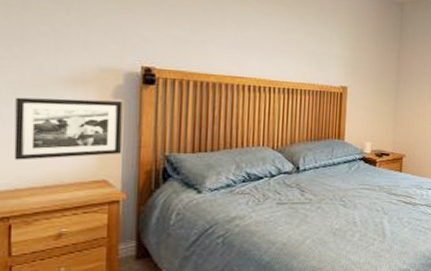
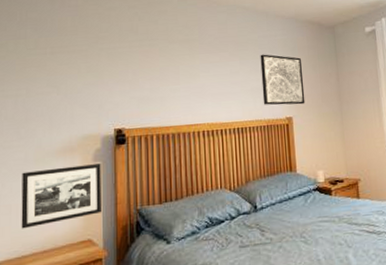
wall art: none [318,16,365,76] -> present [260,54,305,105]

